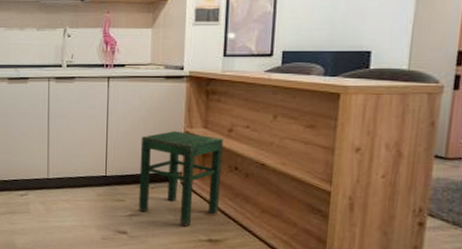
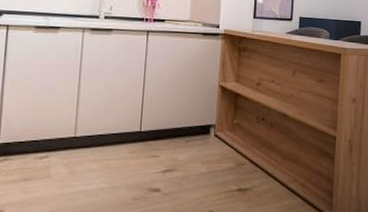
stool: present [138,131,223,227] -> none [172,85,252,178]

